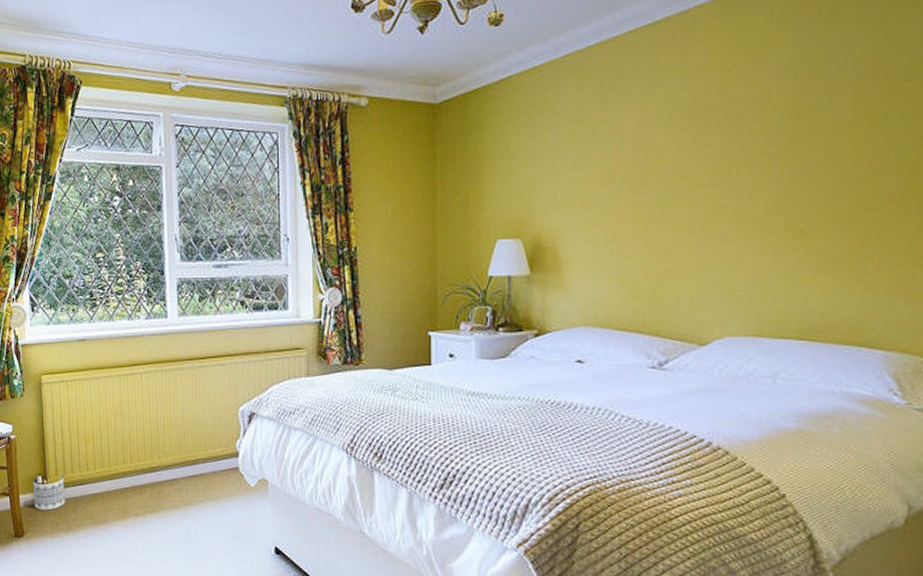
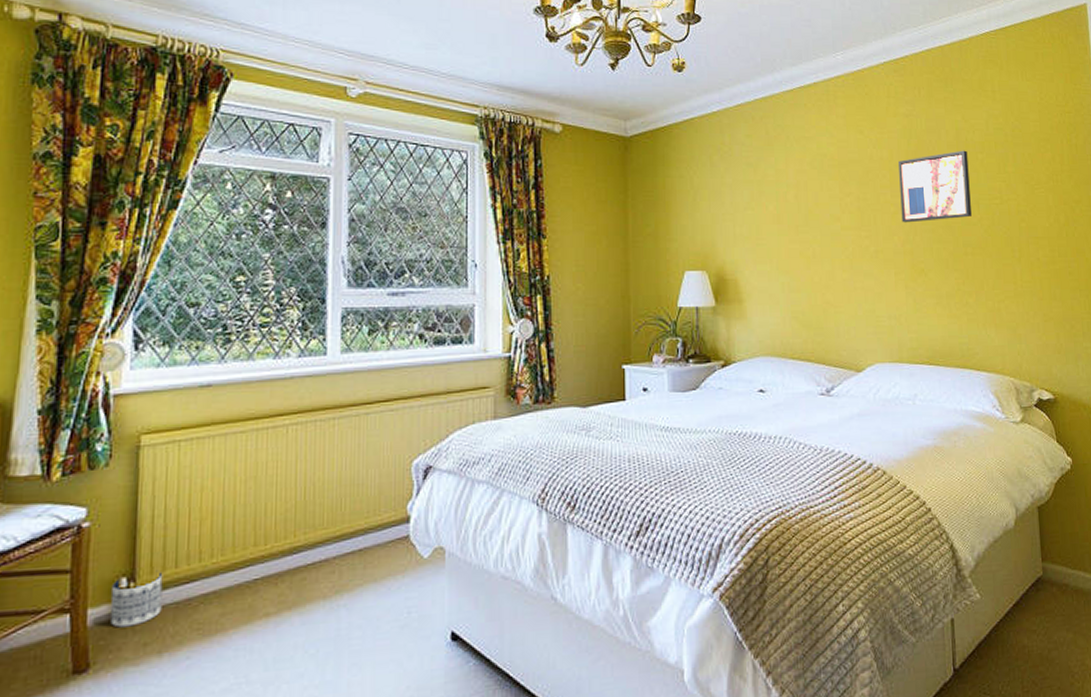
wall art: none [776,79,887,176] -> present [898,150,972,223]

